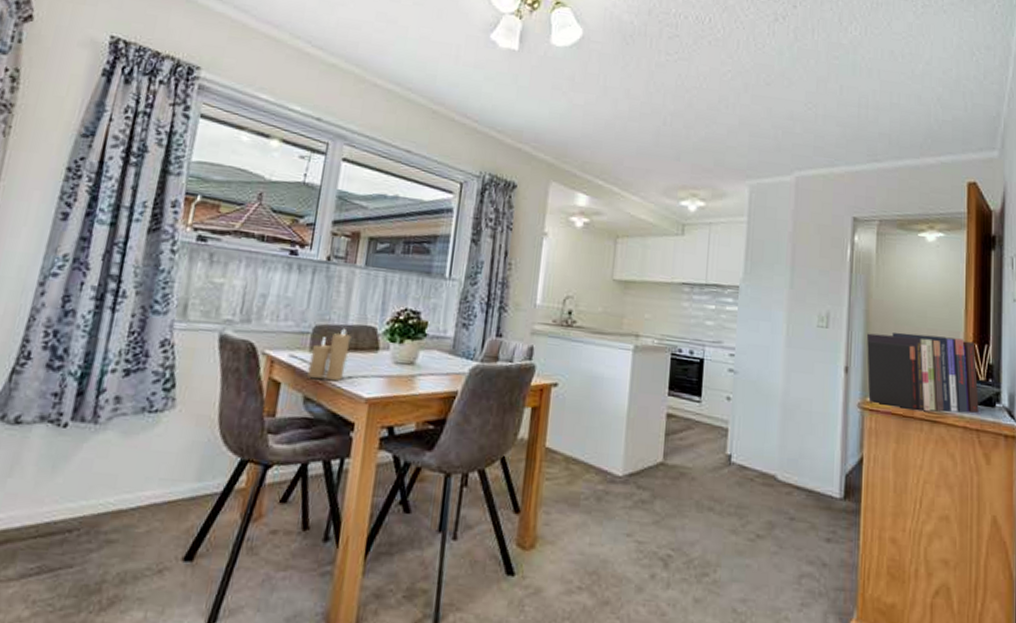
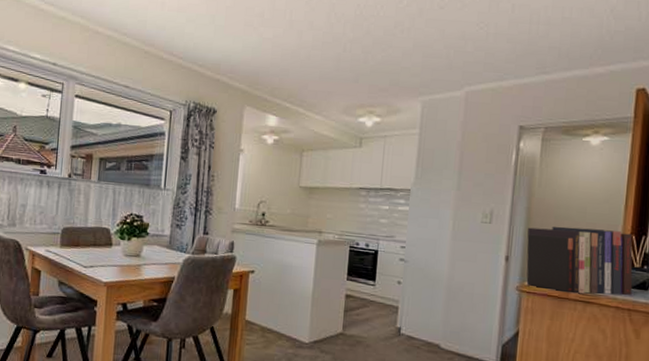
candle: present [306,328,352,382] -> none [59,229,91,270]

